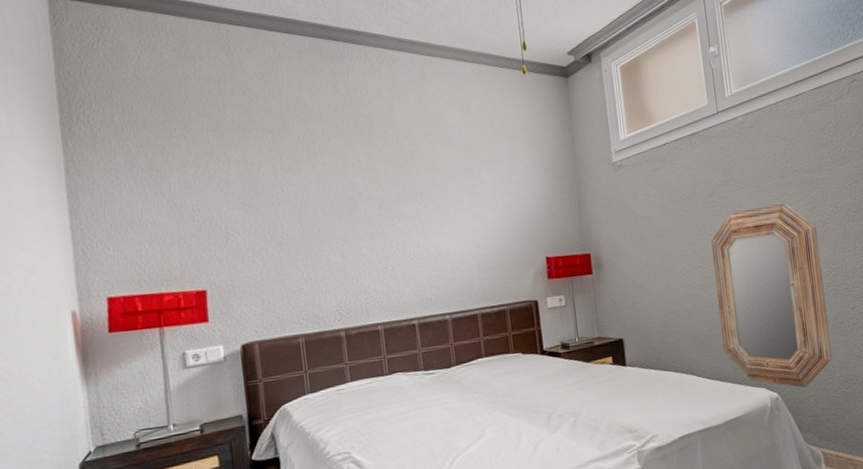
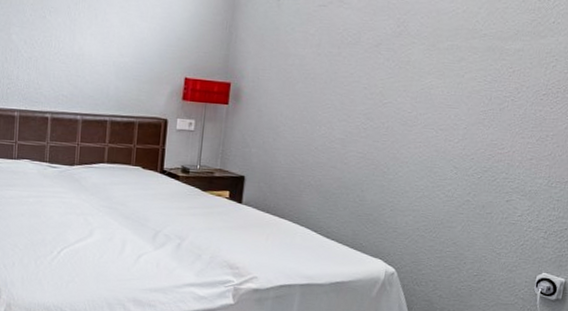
home mirror: present [711,203,832,388] -> none [347,68,491,271]

